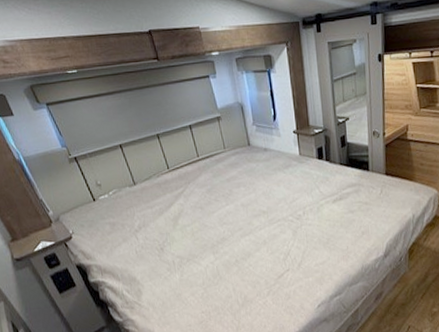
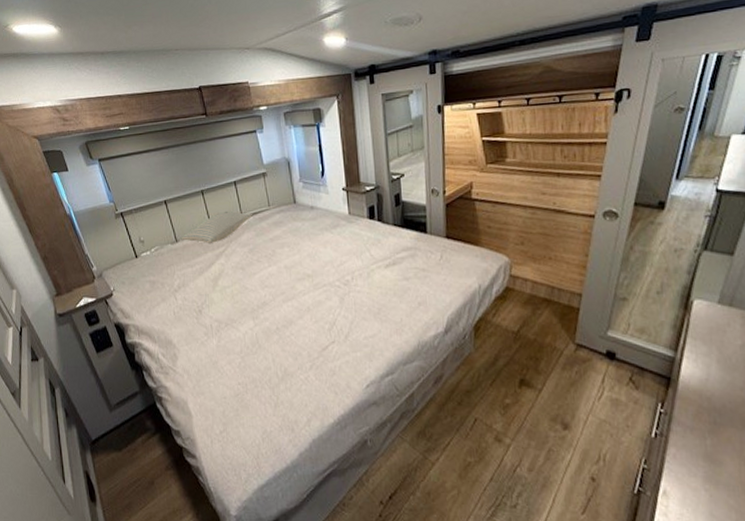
pillow: none [138,154,210,185] -> present [181,211,254,243]

